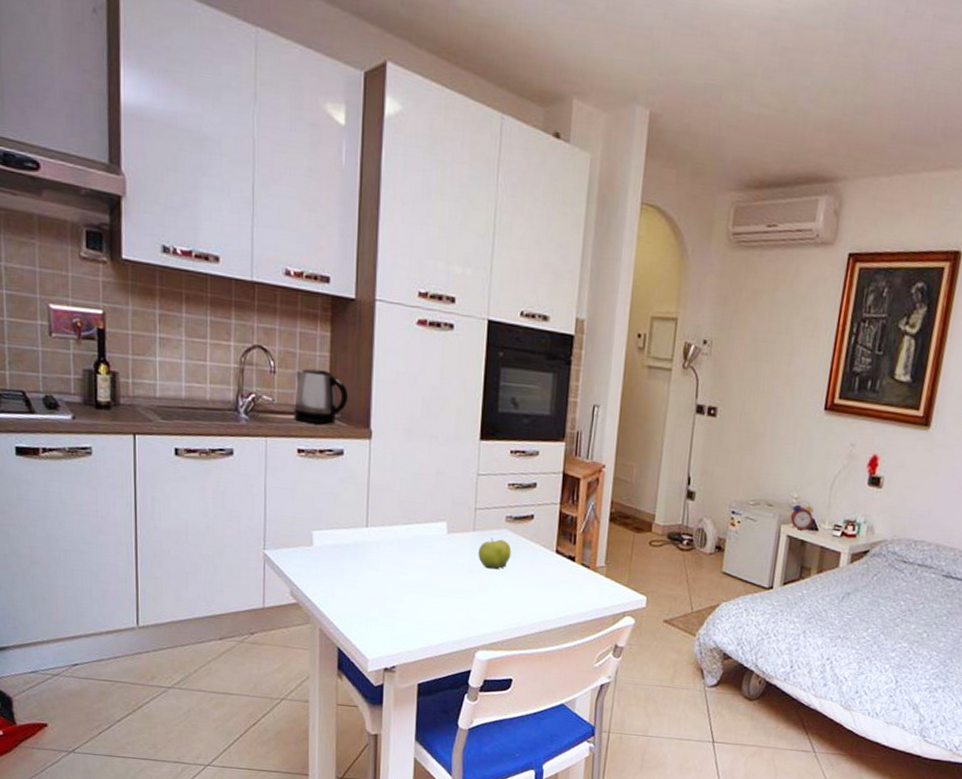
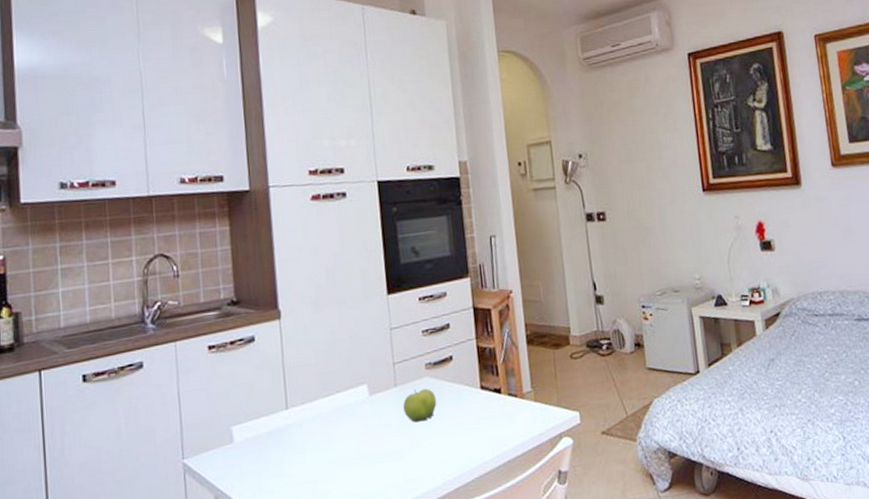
kettle: present [294,368,348,425] -> none [199,262,253,319]
alarm clock: present [790,501,814,531] -> none [697,279,720,309]

